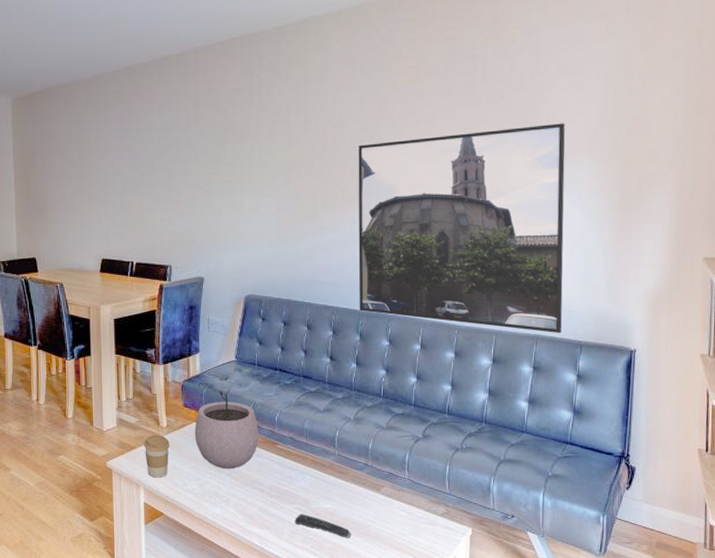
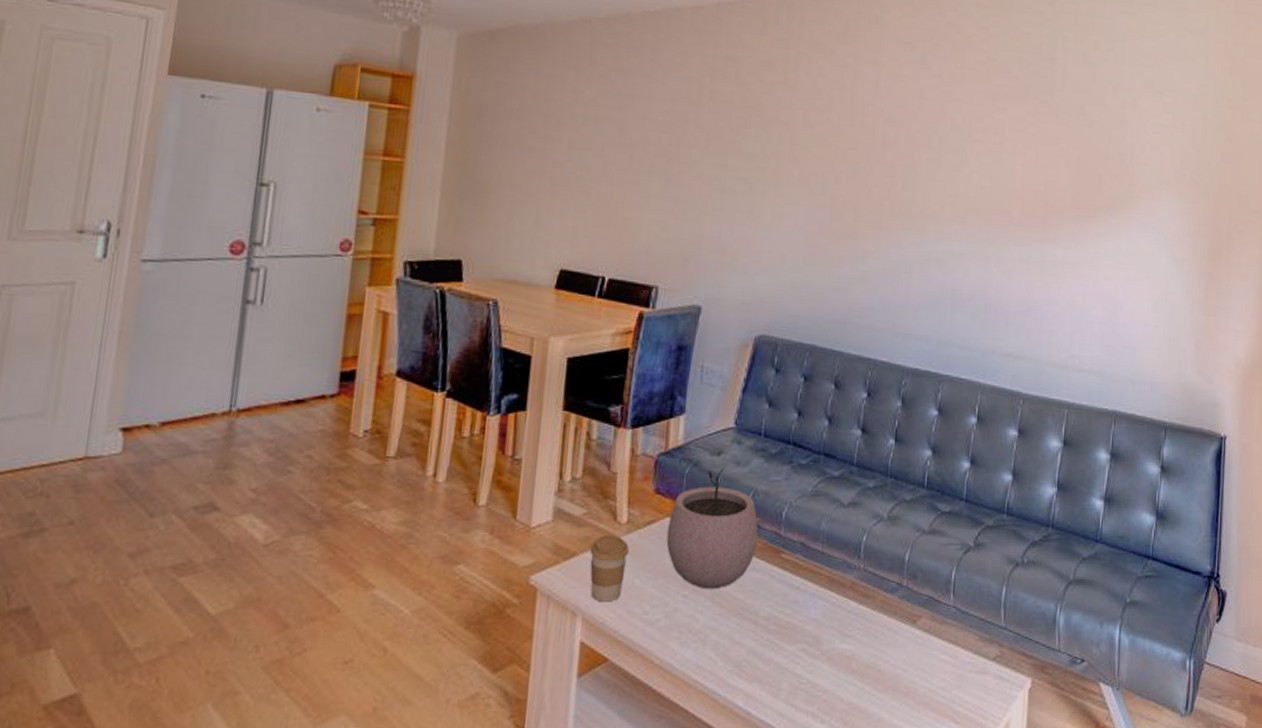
remote control: present [295,513,351,538] -> none [797,657,874,695]
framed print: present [358,123,565,334] -> none [903,149,1151,411]

